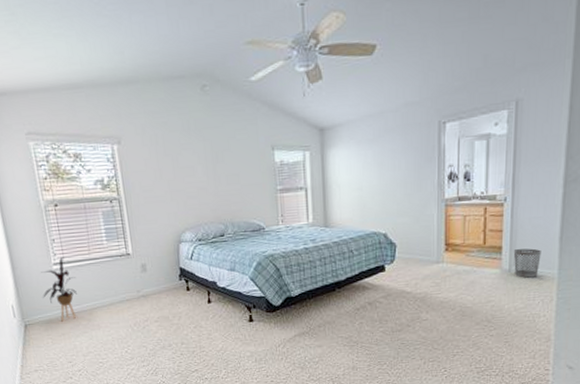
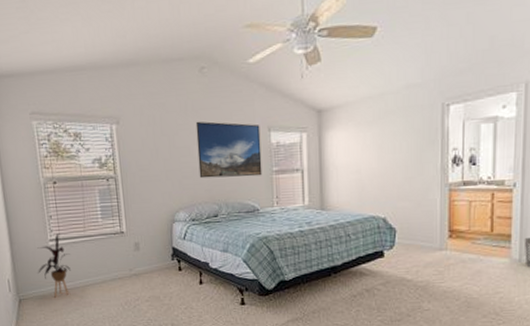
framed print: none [199,140,267,198] -> present [195,121,262,179]

